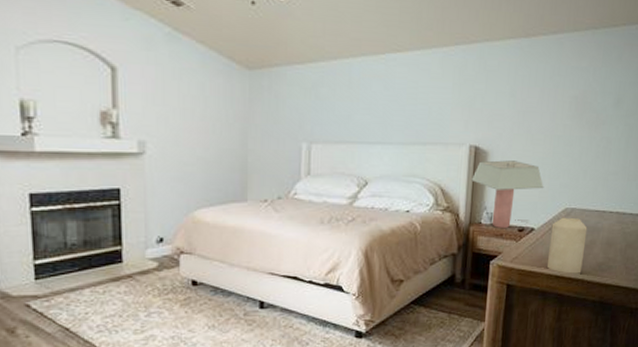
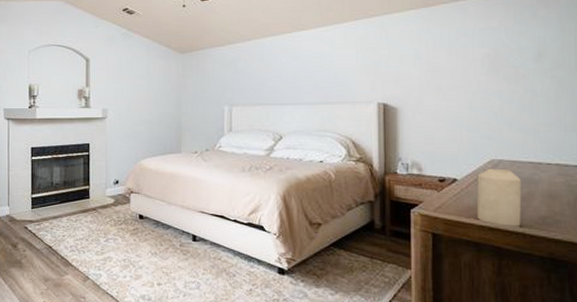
table lamp: present [471,160,544,229] -> none [383,115,463,179]

